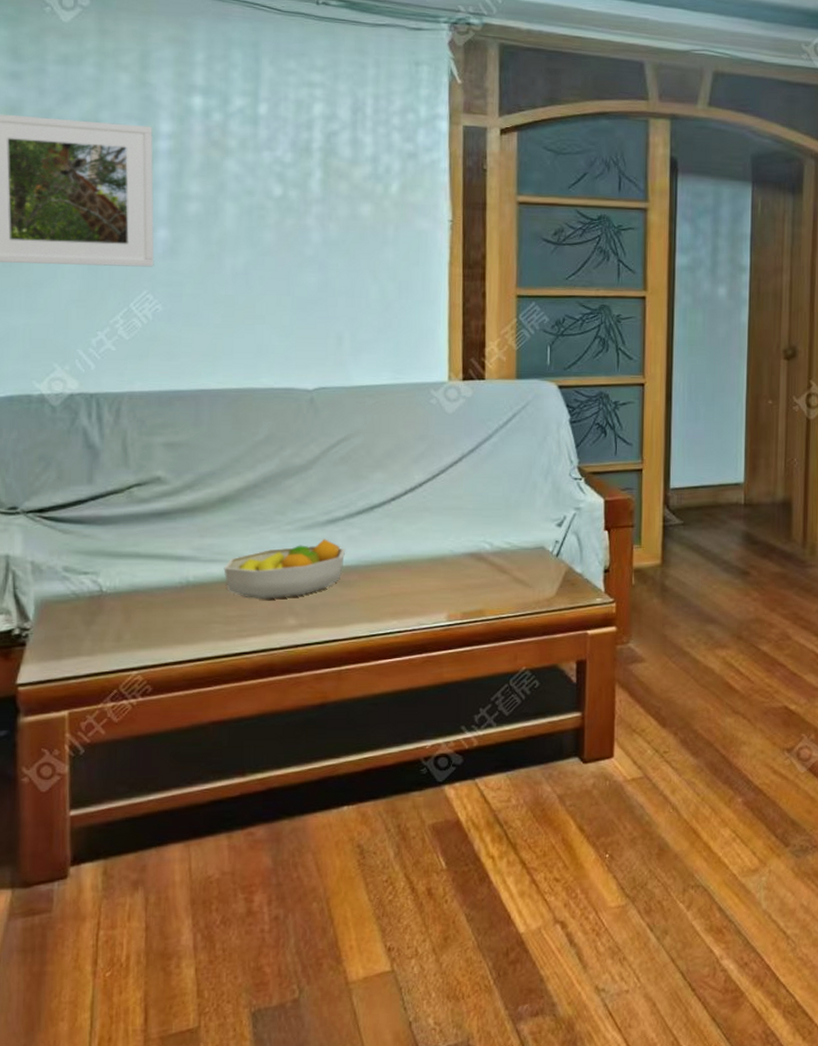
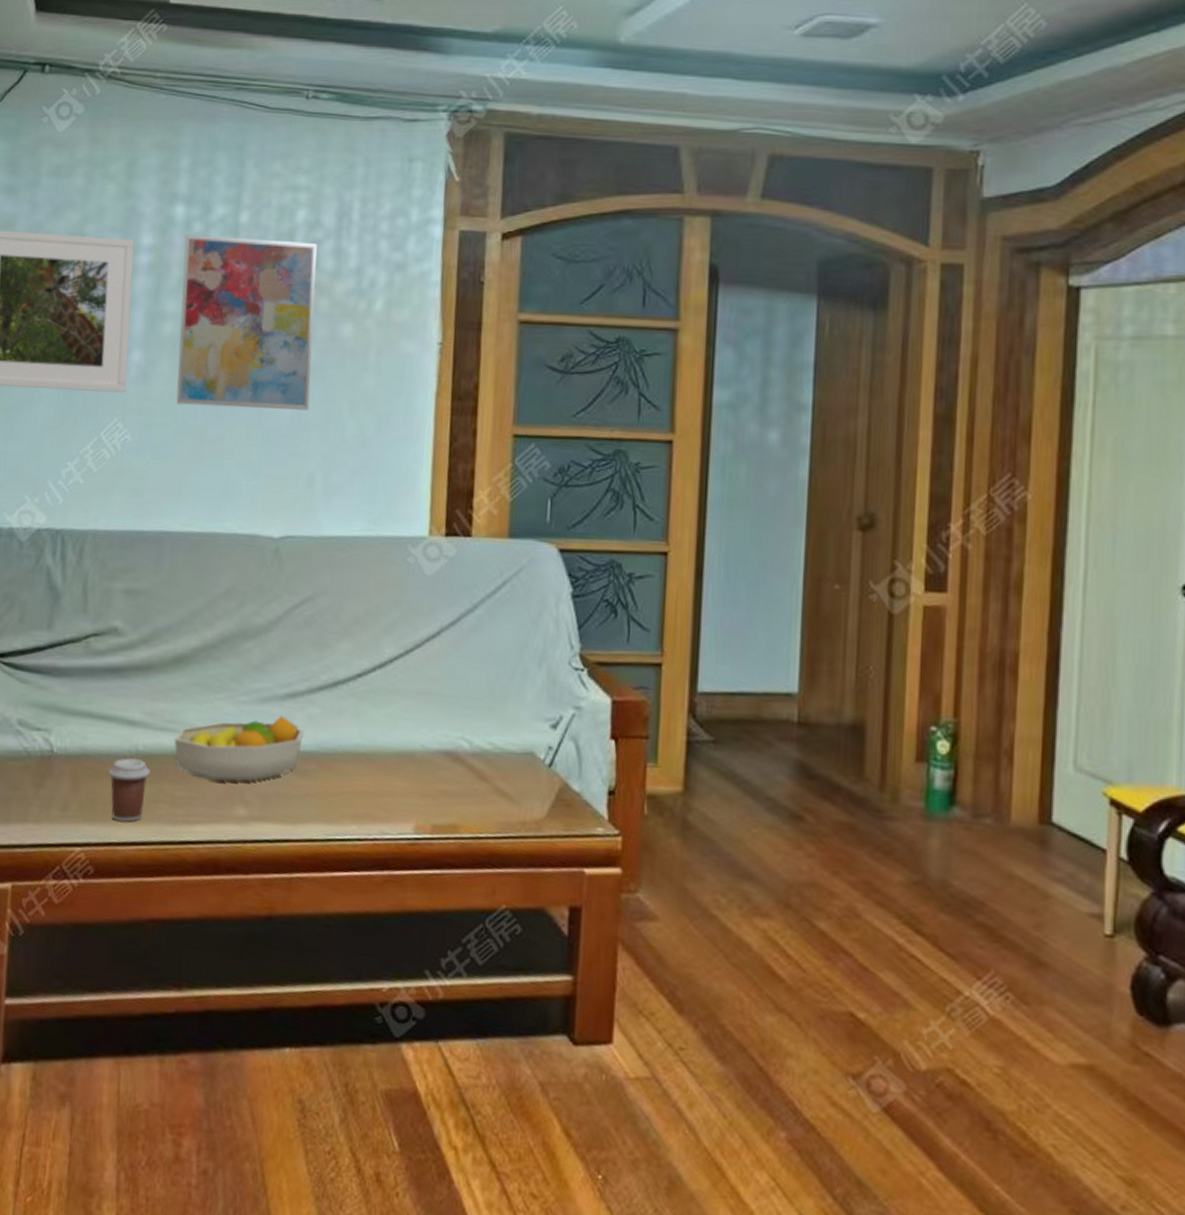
coffee cup: none [159,588,202,643] -> present [108,757,150,822]
wall art: none [204,123,335,279] -> present [176,234,317,410]

